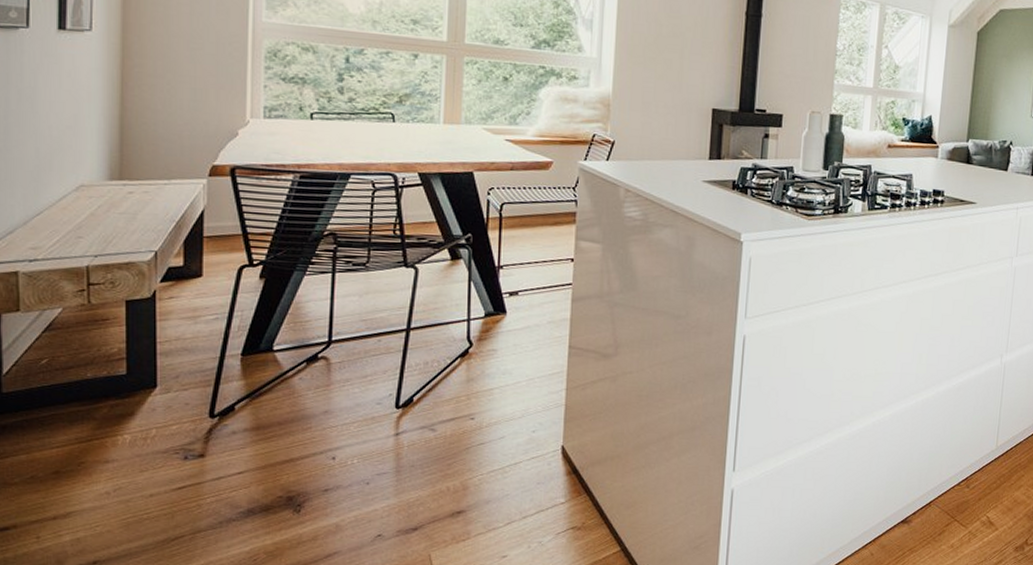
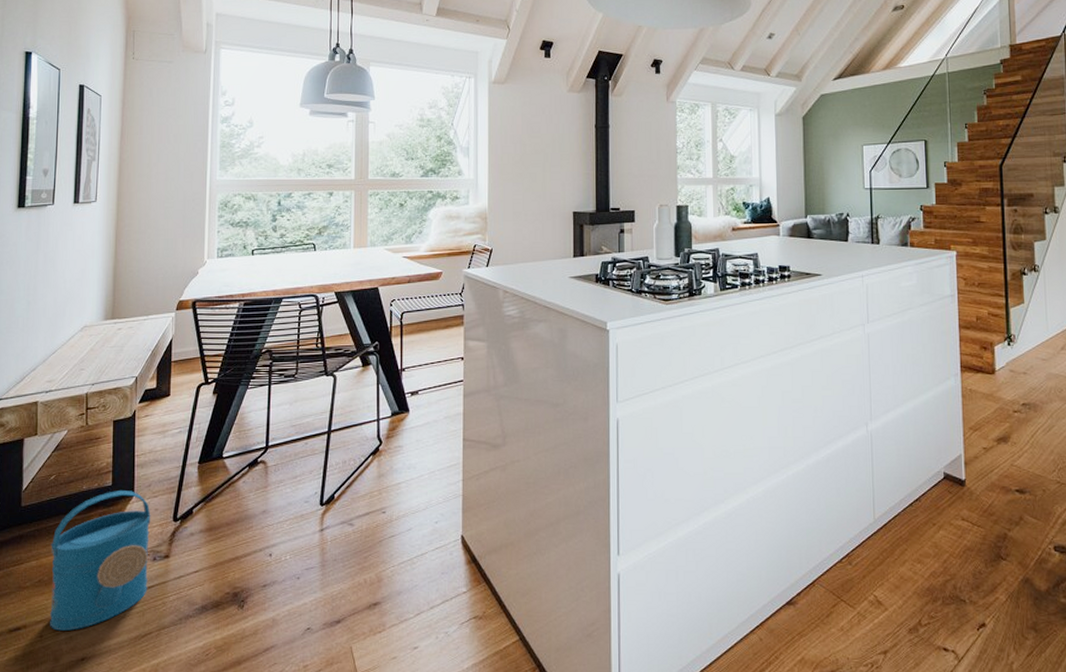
watering can: none [45,379,180,532] -> present [50,489,151,631]

